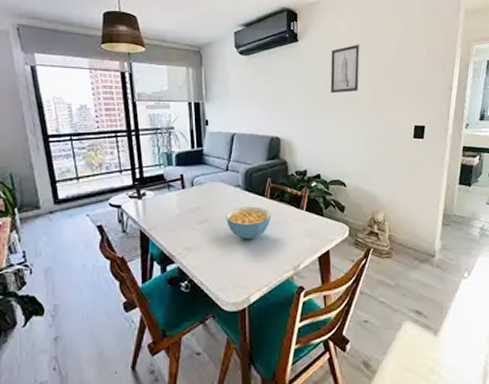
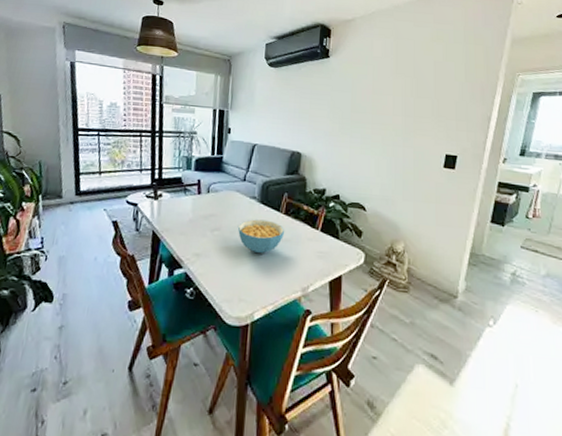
wall art: present [330,44,360,94] -> none [359,64,393,114]

